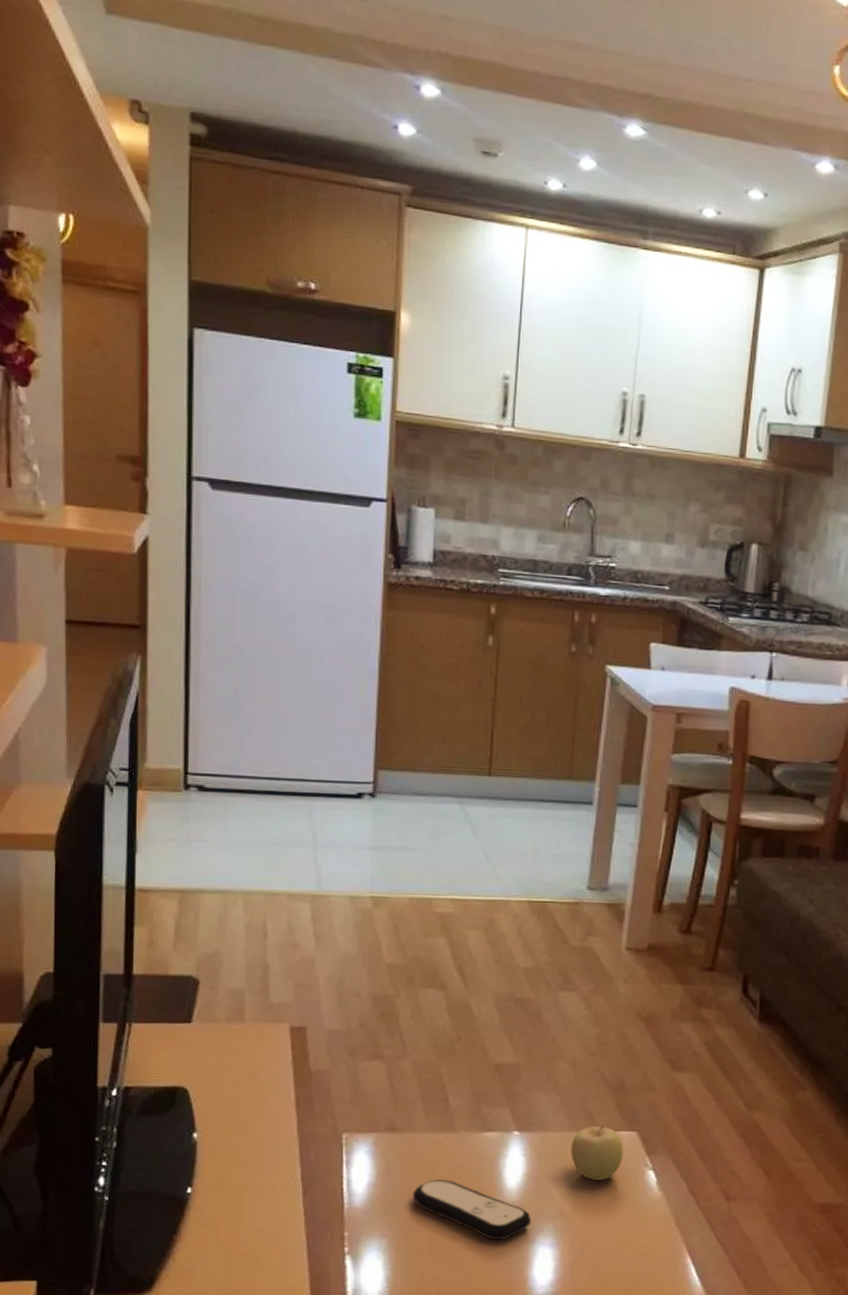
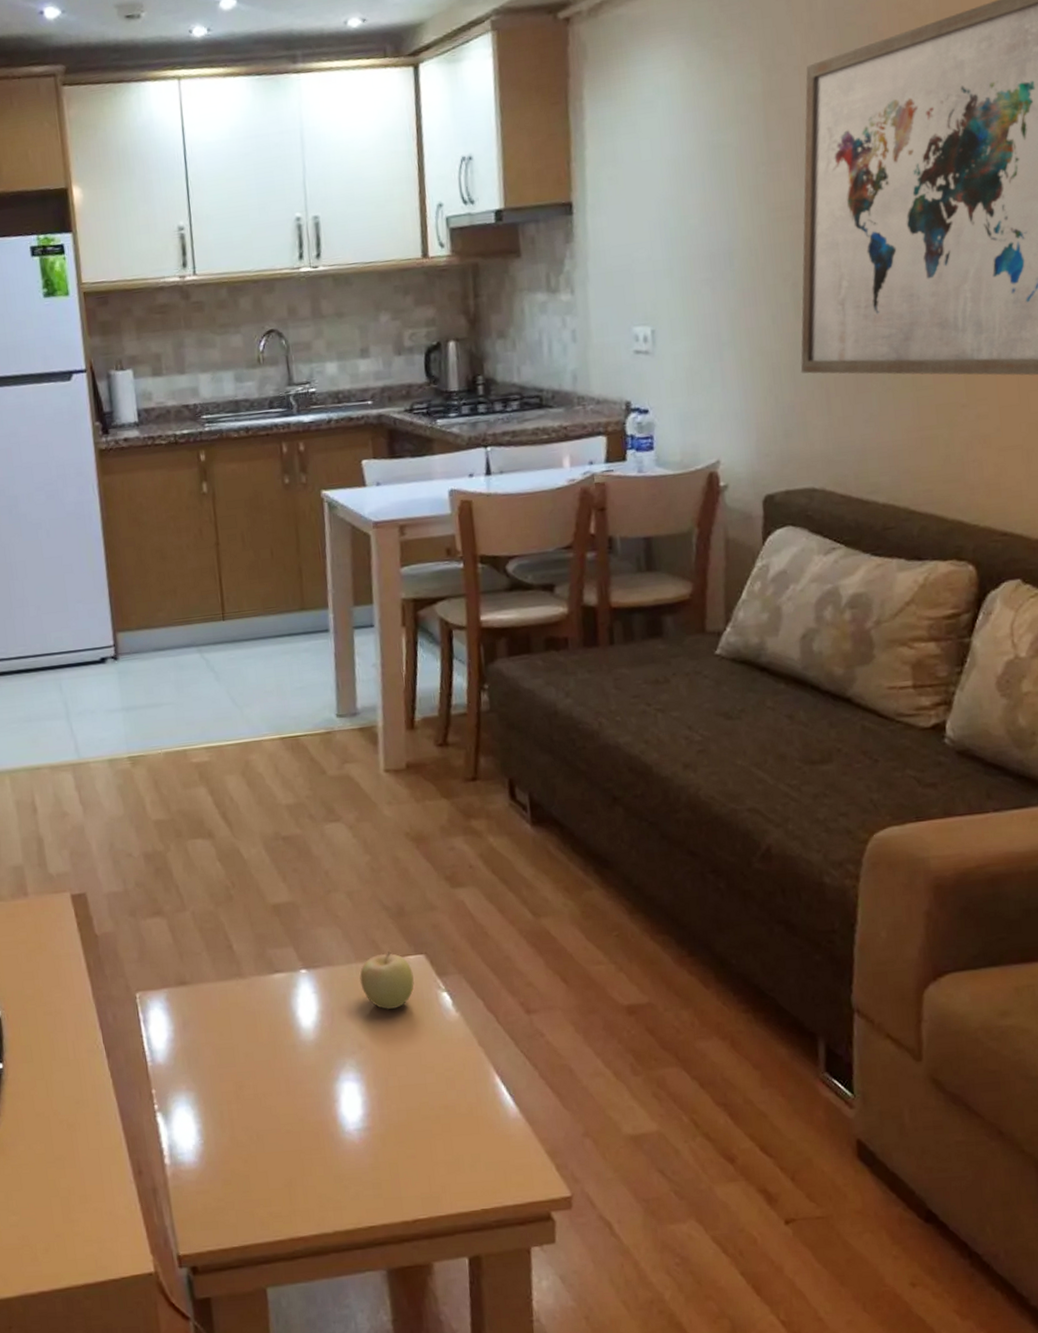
remote control: present [412,1179,532,1240] -> none [211,1026,333,1081]

